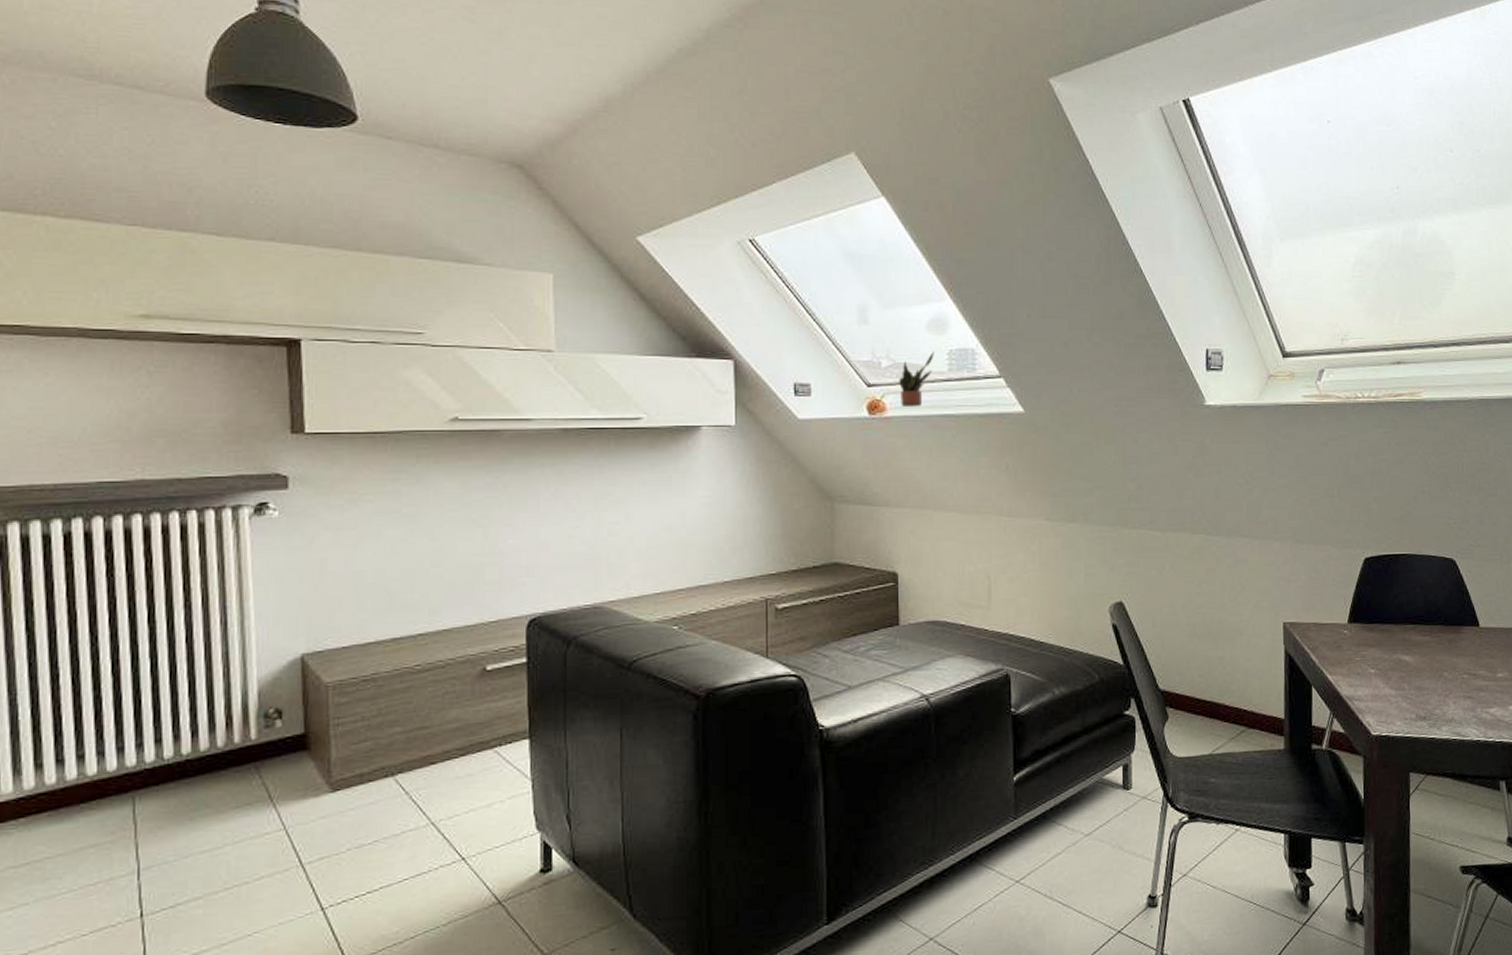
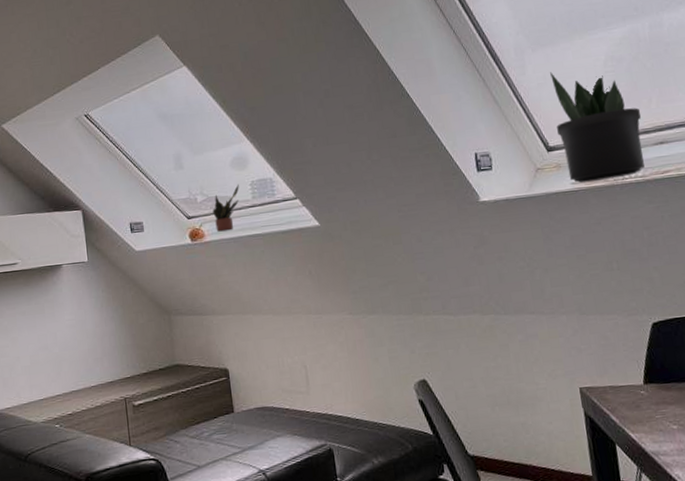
planter: none [1296,268,1383,397] -> present [550,72,645,184]

